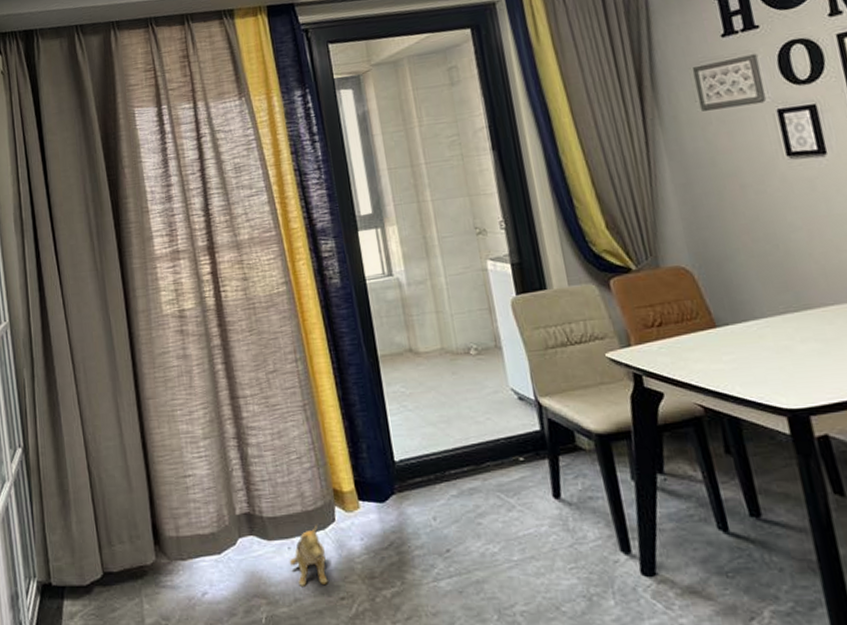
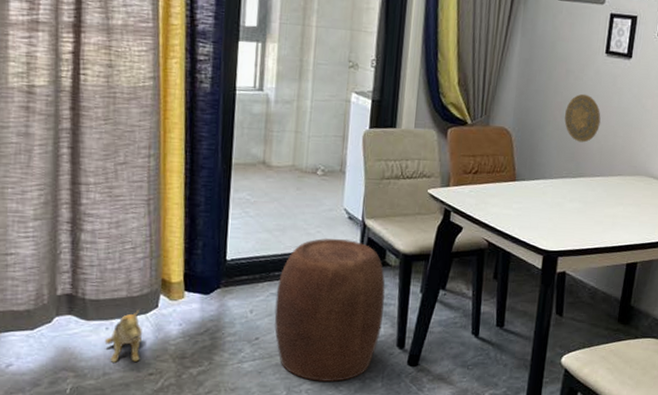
stool: none [456,424,595,601] -> present [274,237,385,382]
decorative plate: none [755,208,812,267] -> present [564,93,601,143]

